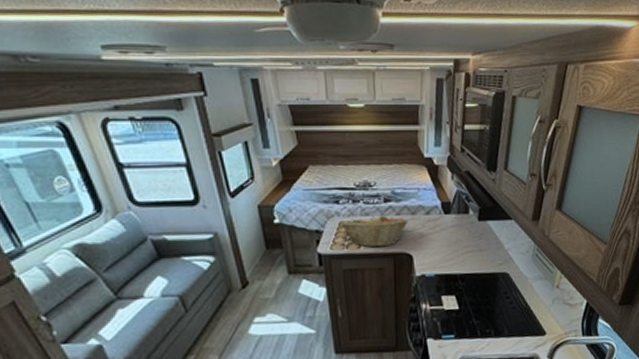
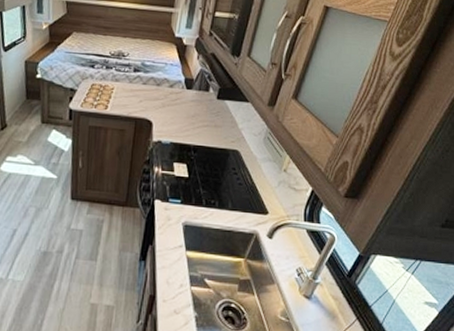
fruit basket: present [340,216,408,248] -> none [92,83,153,111]

